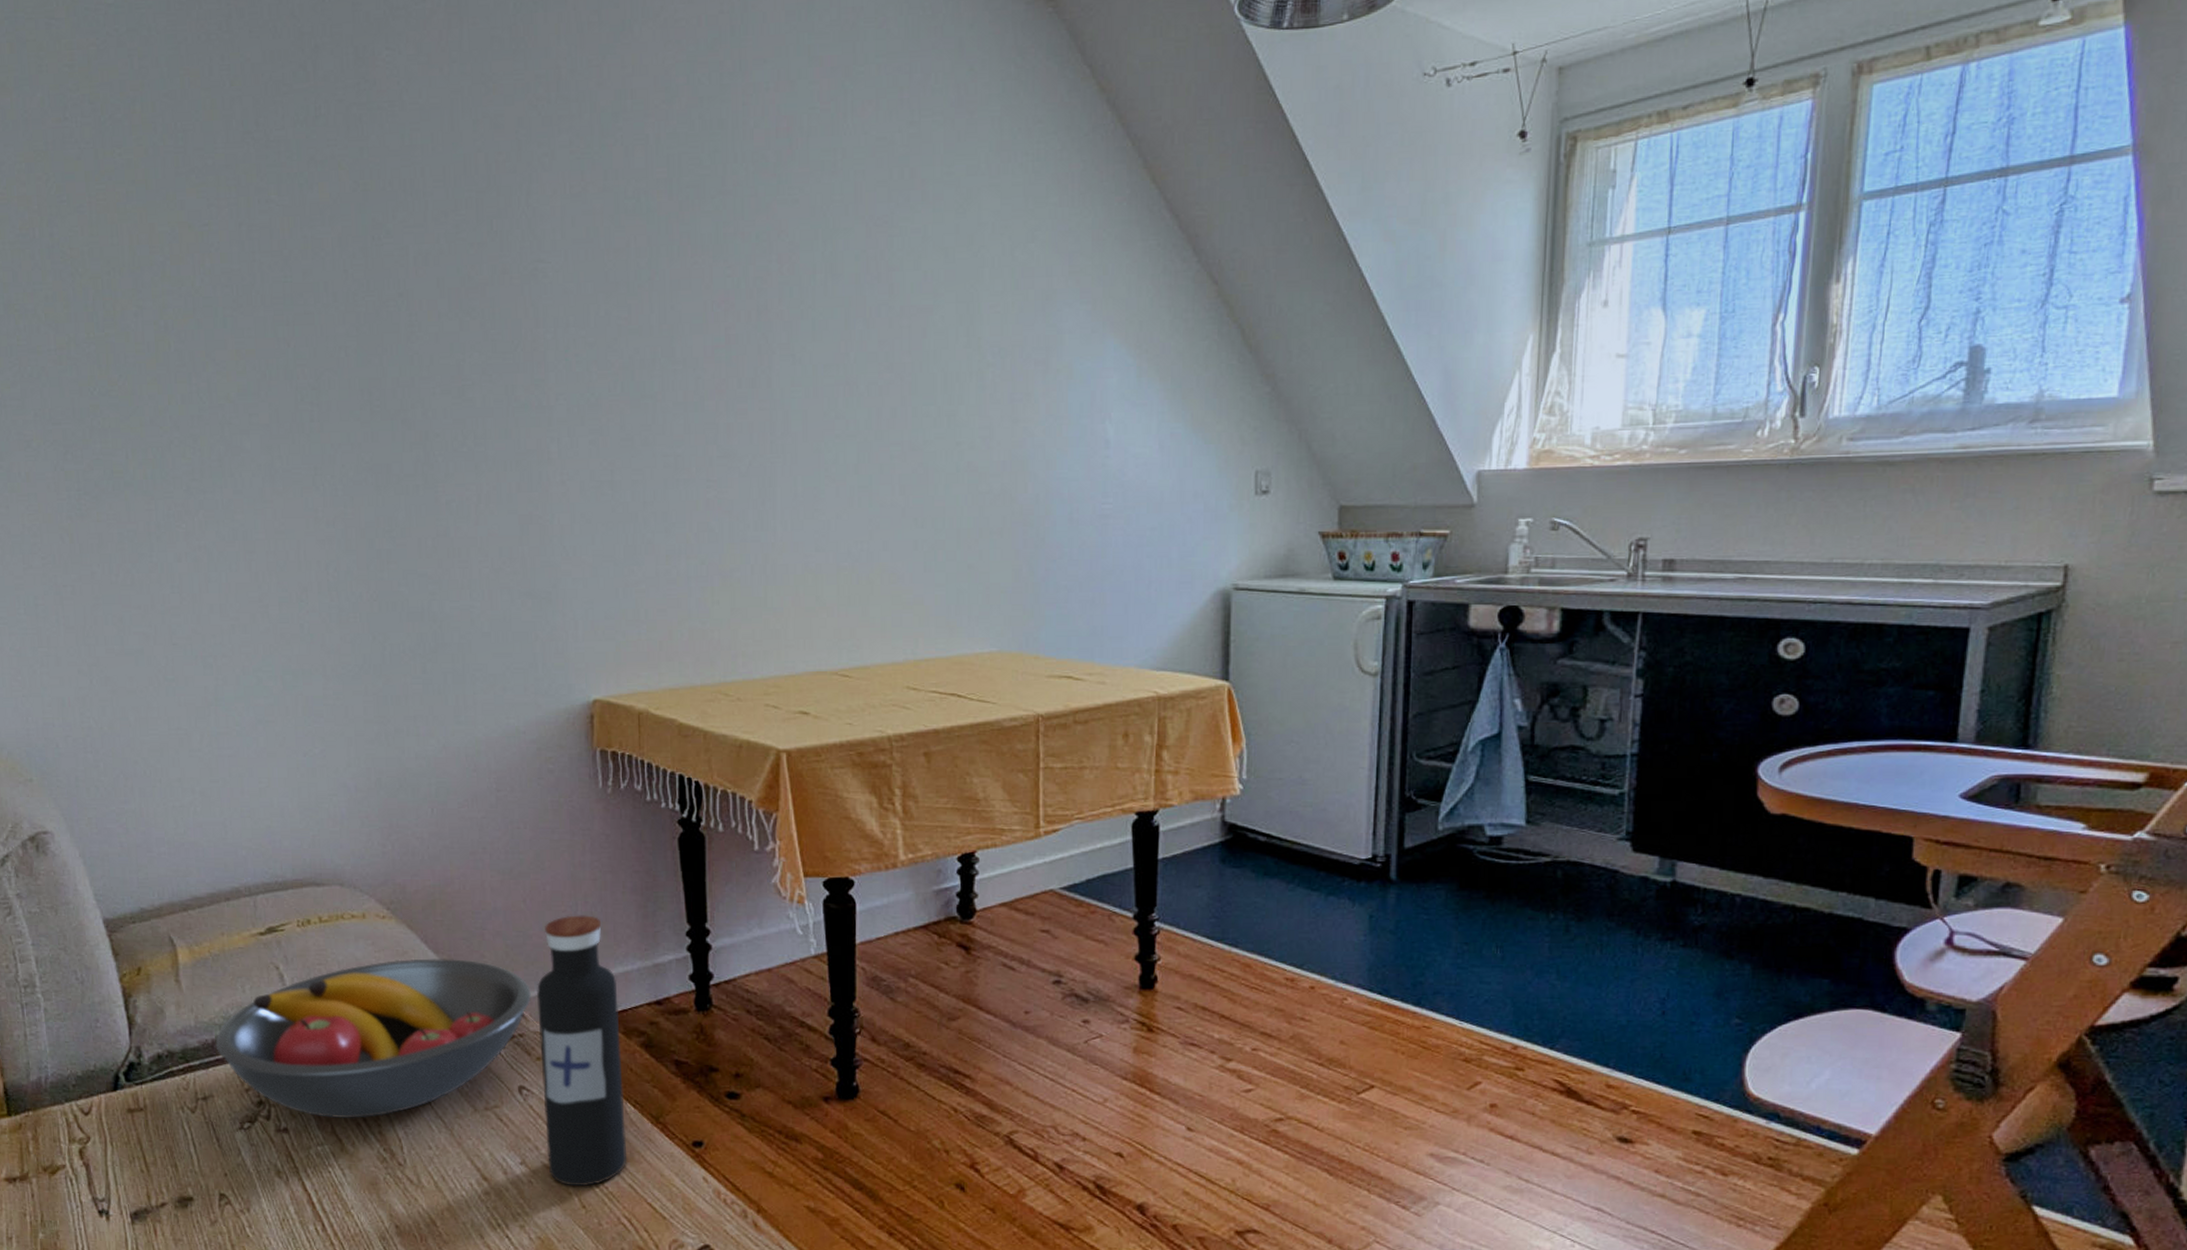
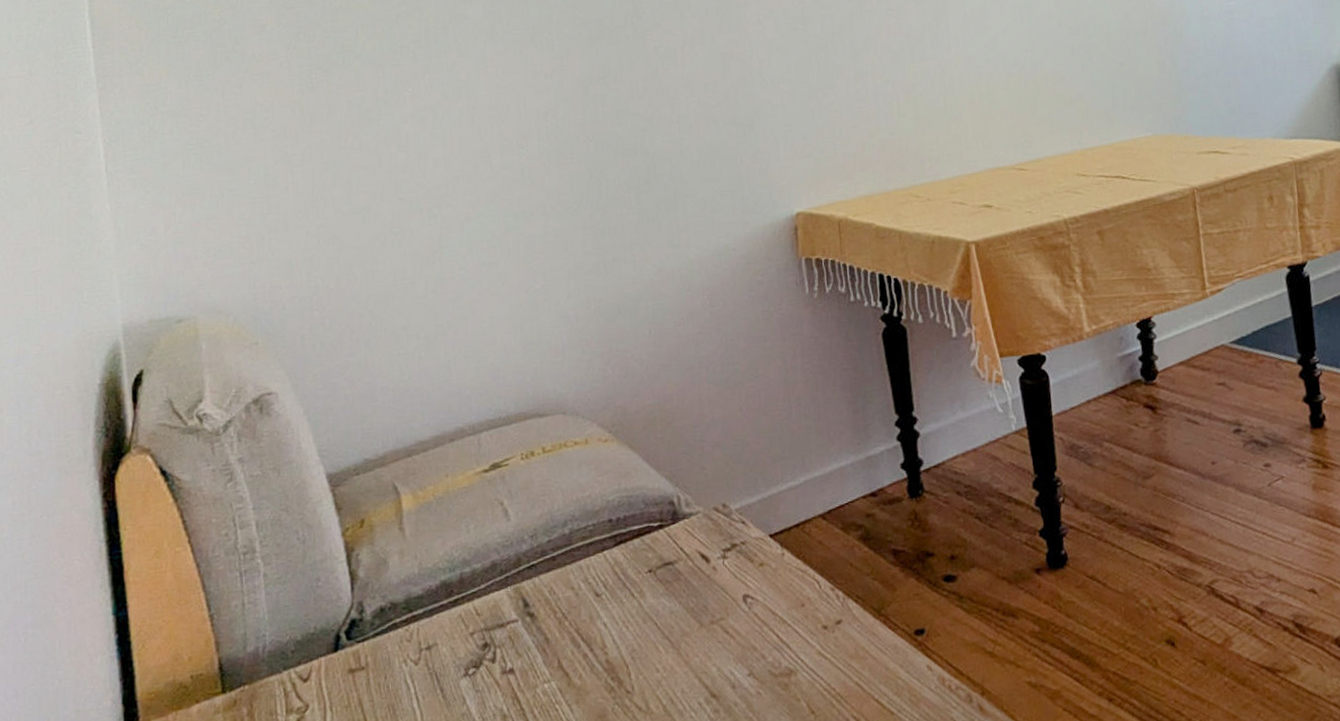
fruit bowl: present [215,958,531,1119] -> none [439,474,751,652]
water bottle: present [536,915,627,1187] -> none [756,416,852,692]

